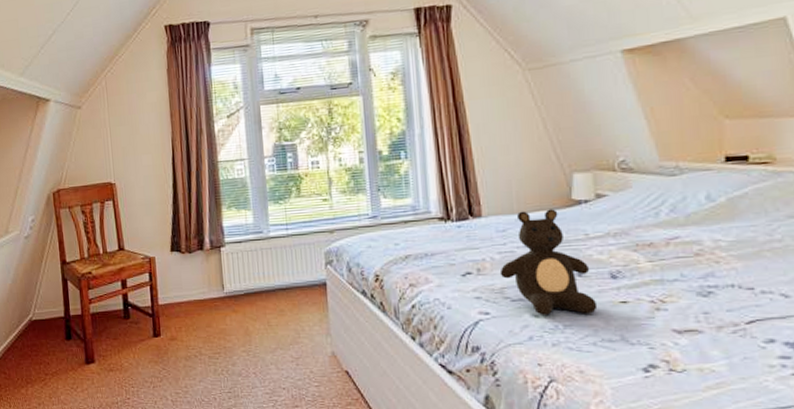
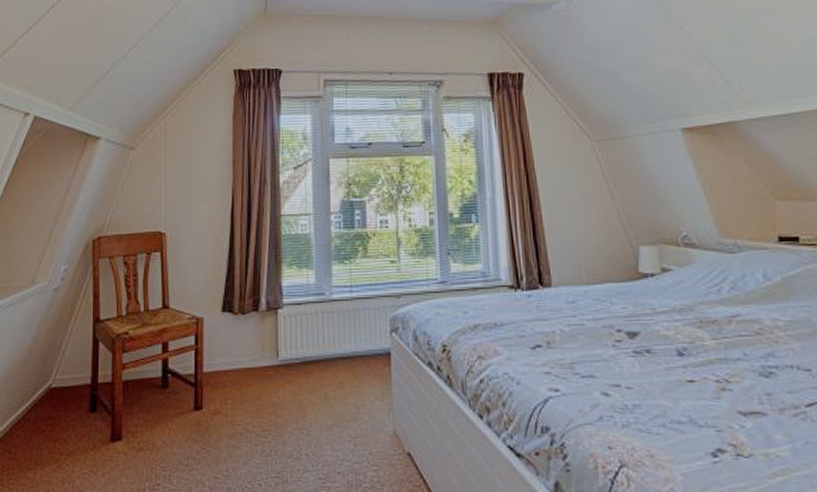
teddy bear: present [499,209,598,315] -> none [569,281,666,394]

